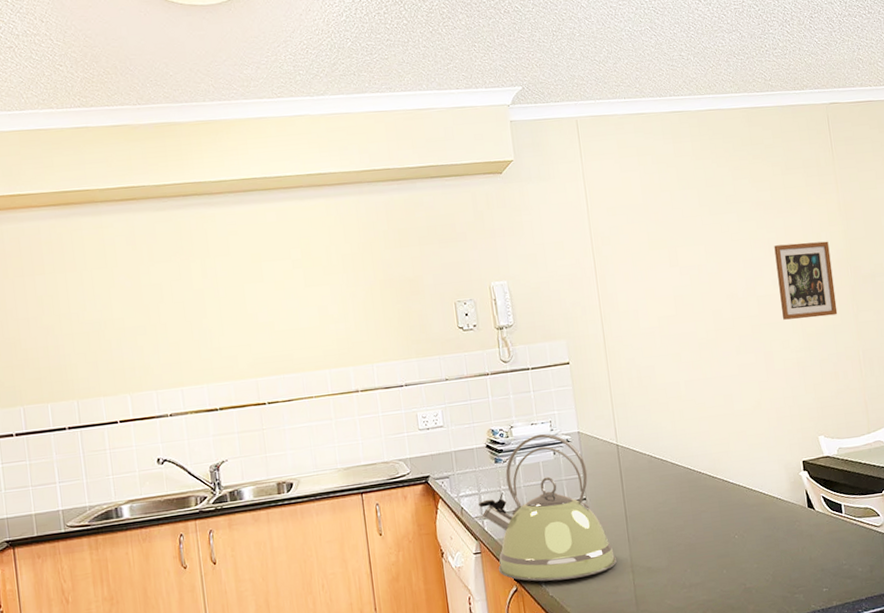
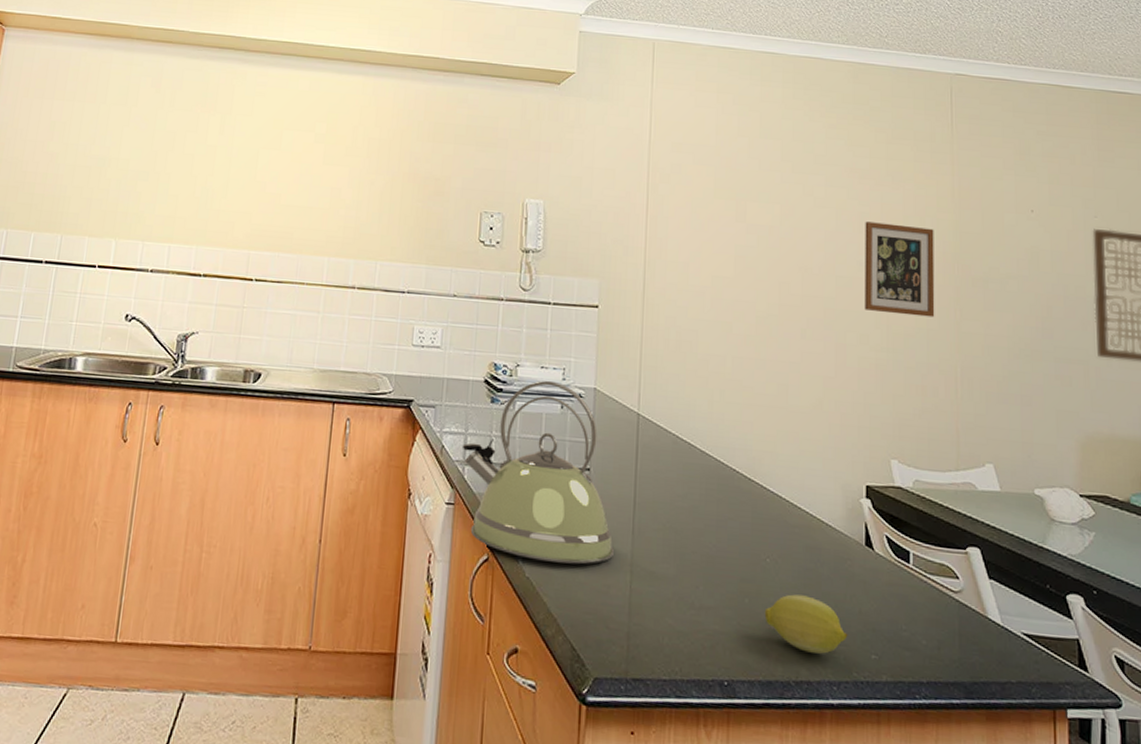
fruit: none [739,556,804,599] -> present [764,594,848,654]

